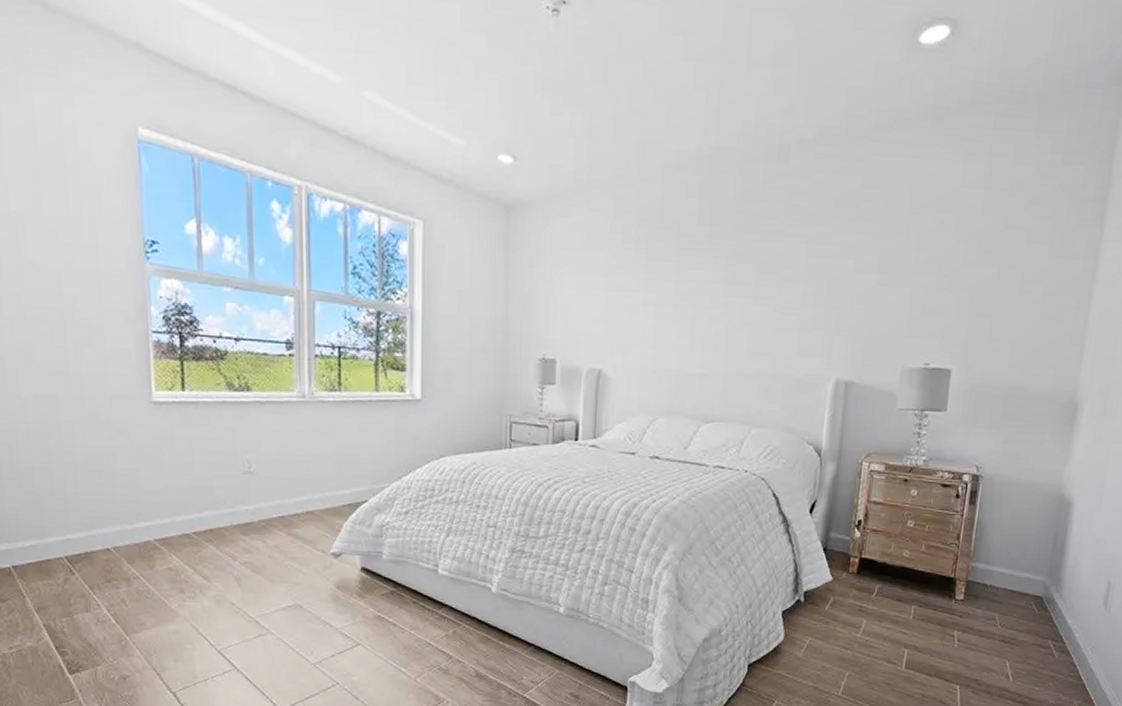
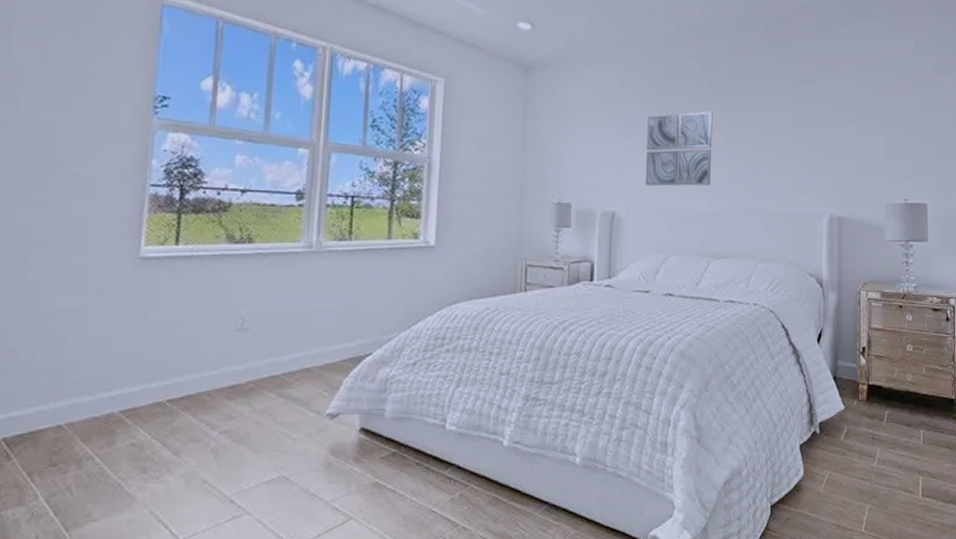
wall art: none [633,258,712,344] -> present [645,111,713,187]

